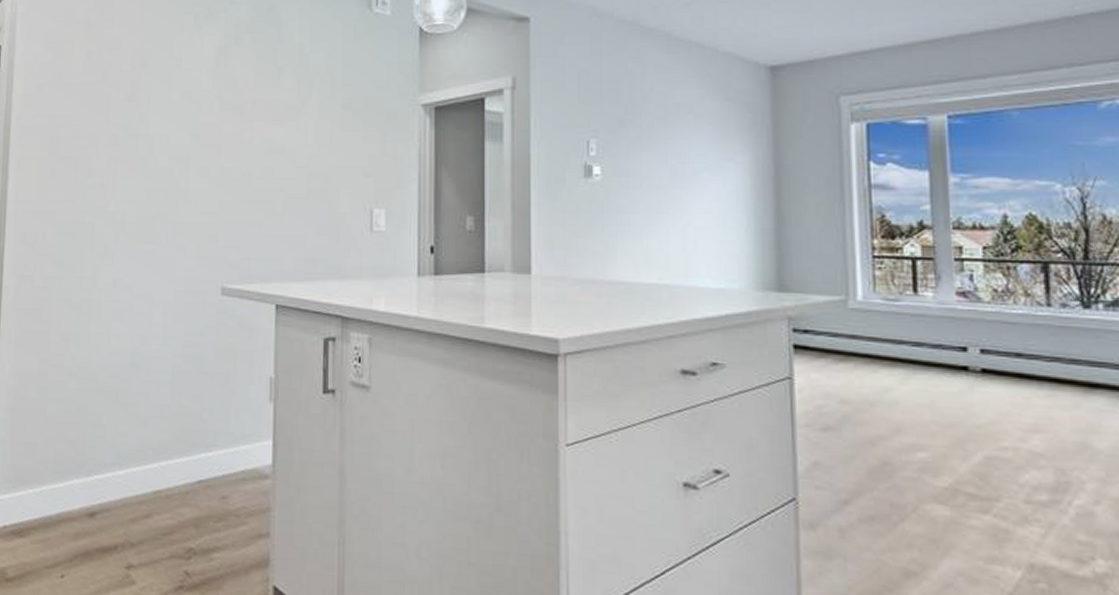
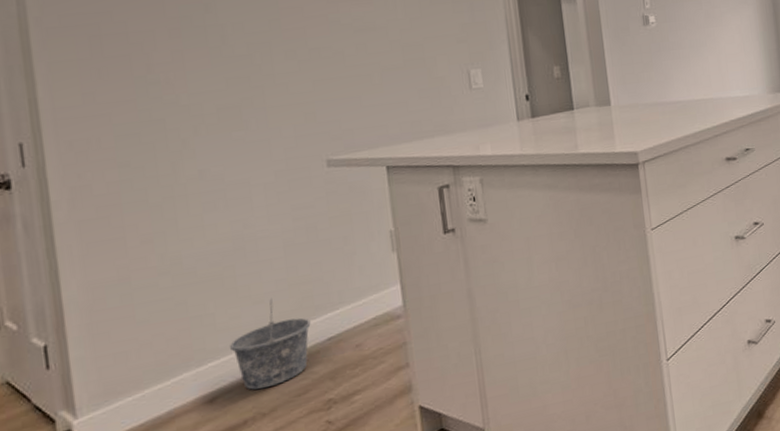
bucket: none [114,423,185,517] -> present [230,298,311,390]

